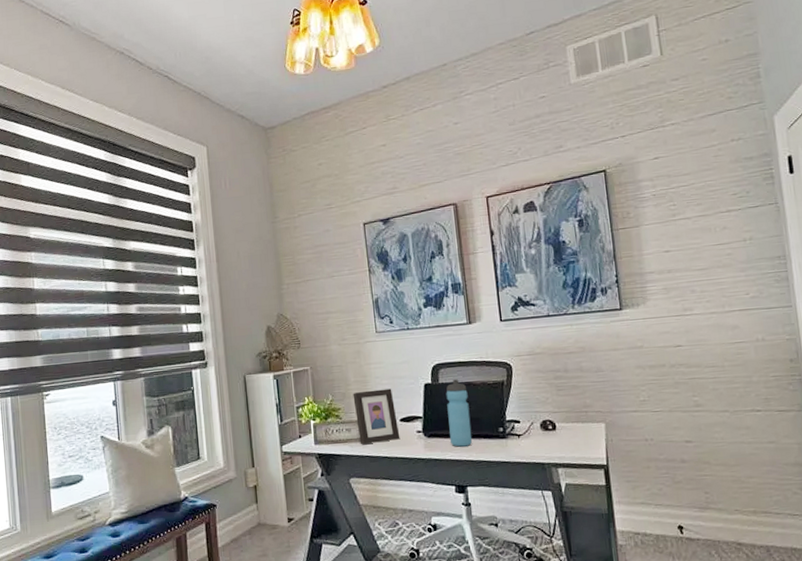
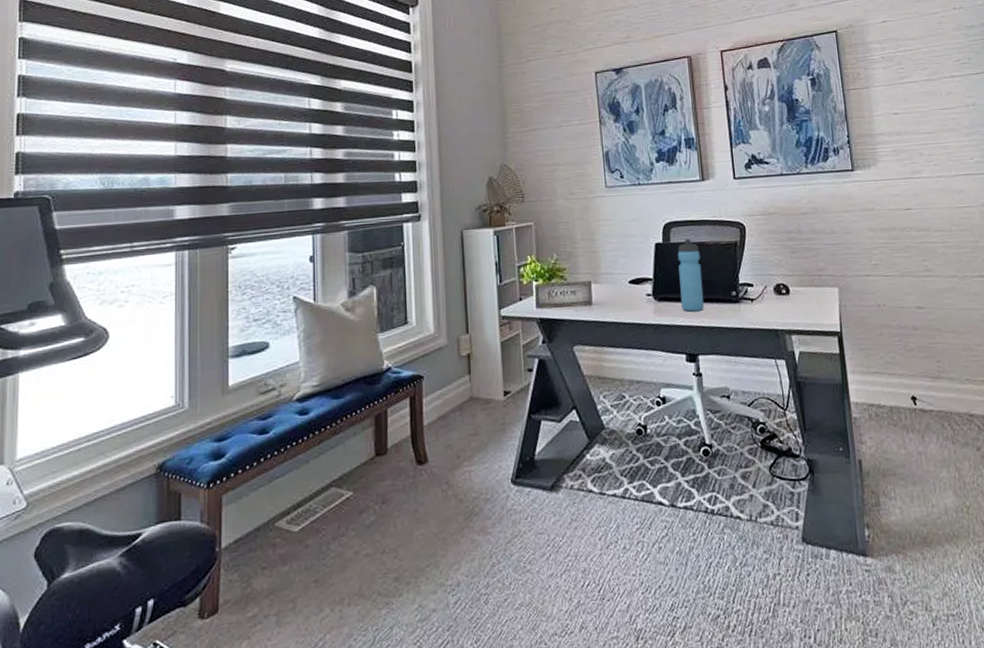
picture frame: present [353,388,400,444] -> none [579,247,629,308]

